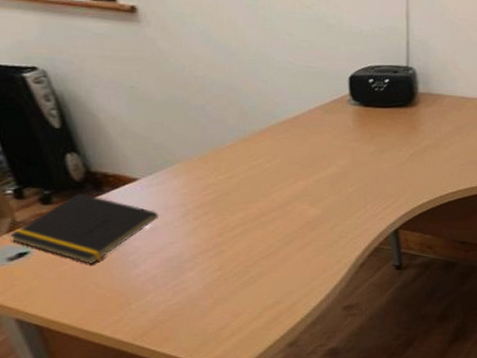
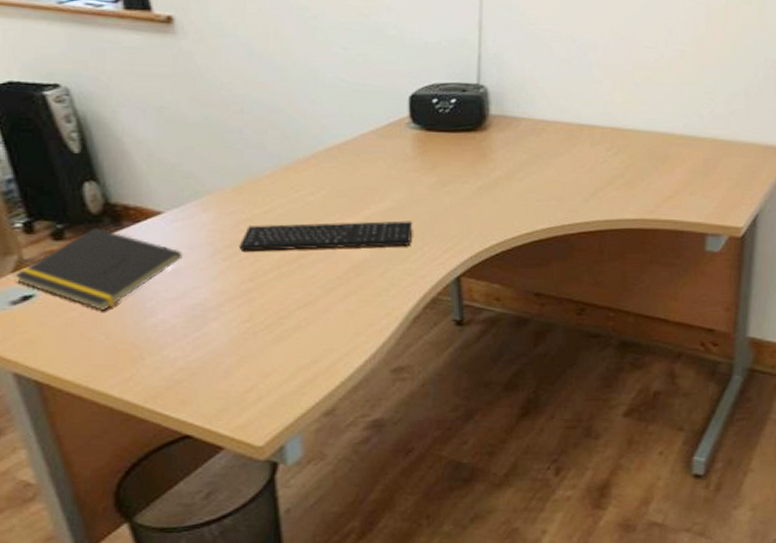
keyboard: none [207,183,357,211] -> present [239,220,413,251]

